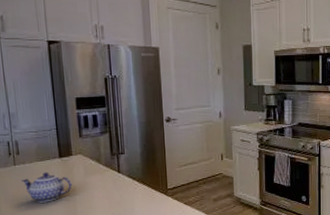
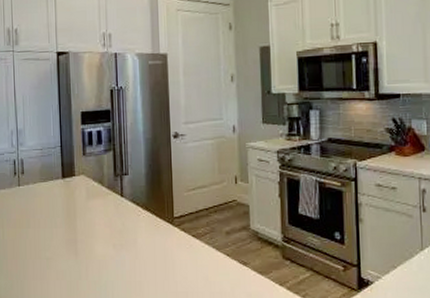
teapot: present [21,172,73,203] -> none [24,194,74,229]

